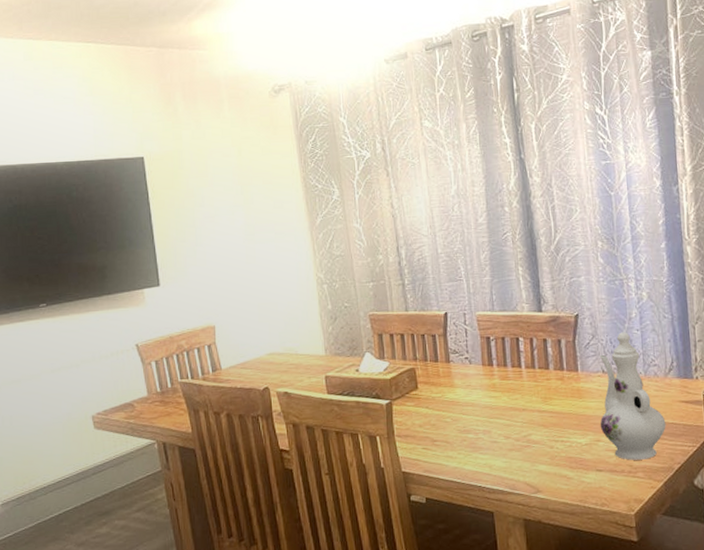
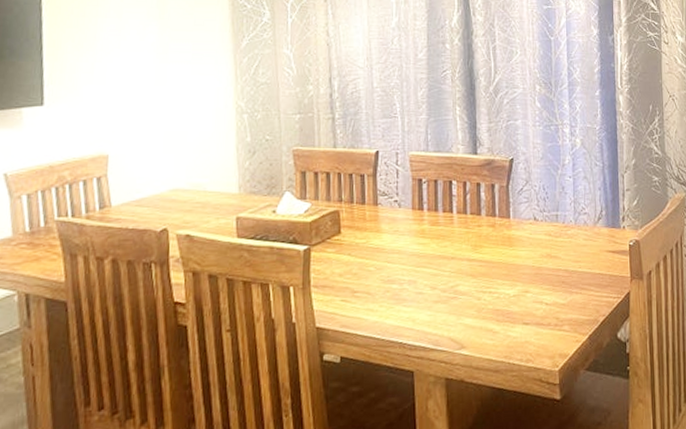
ewer: present [600,332,666,460] -> none [529,178,593,313]

